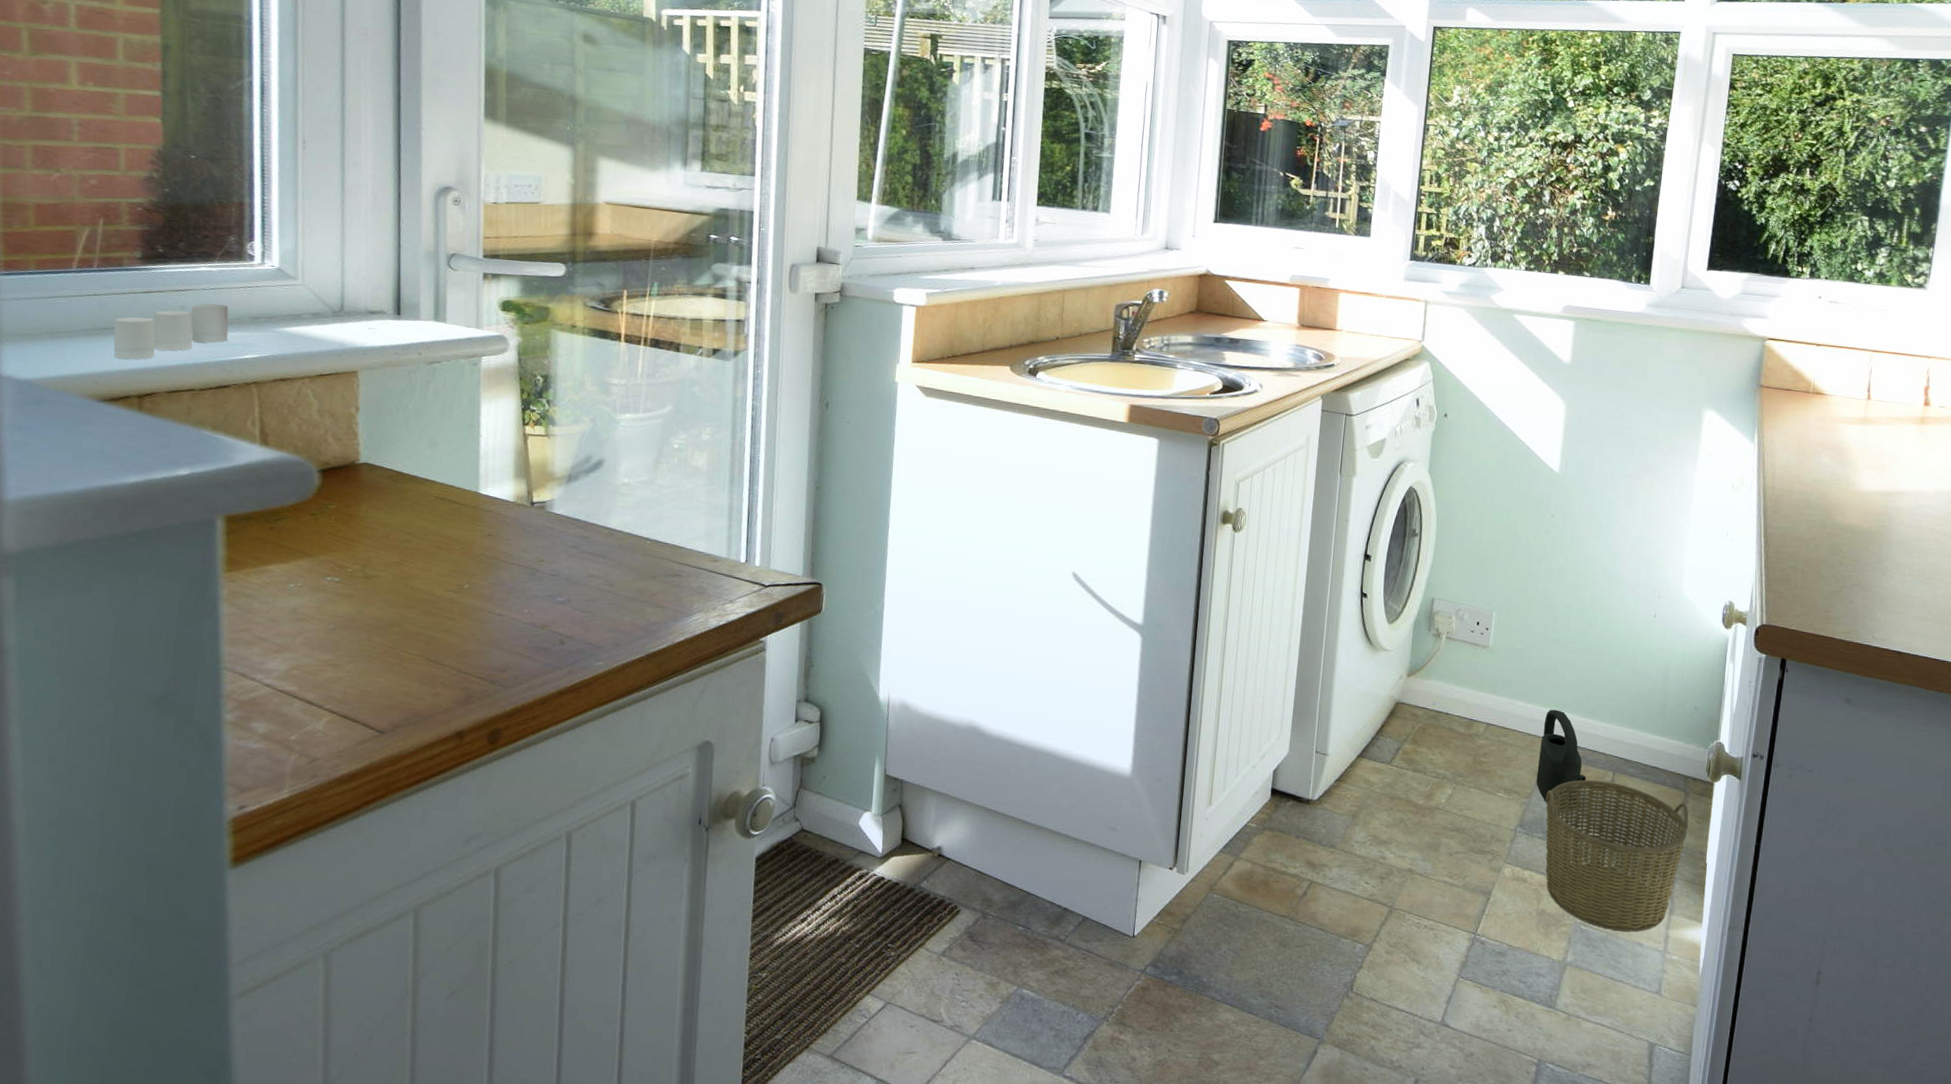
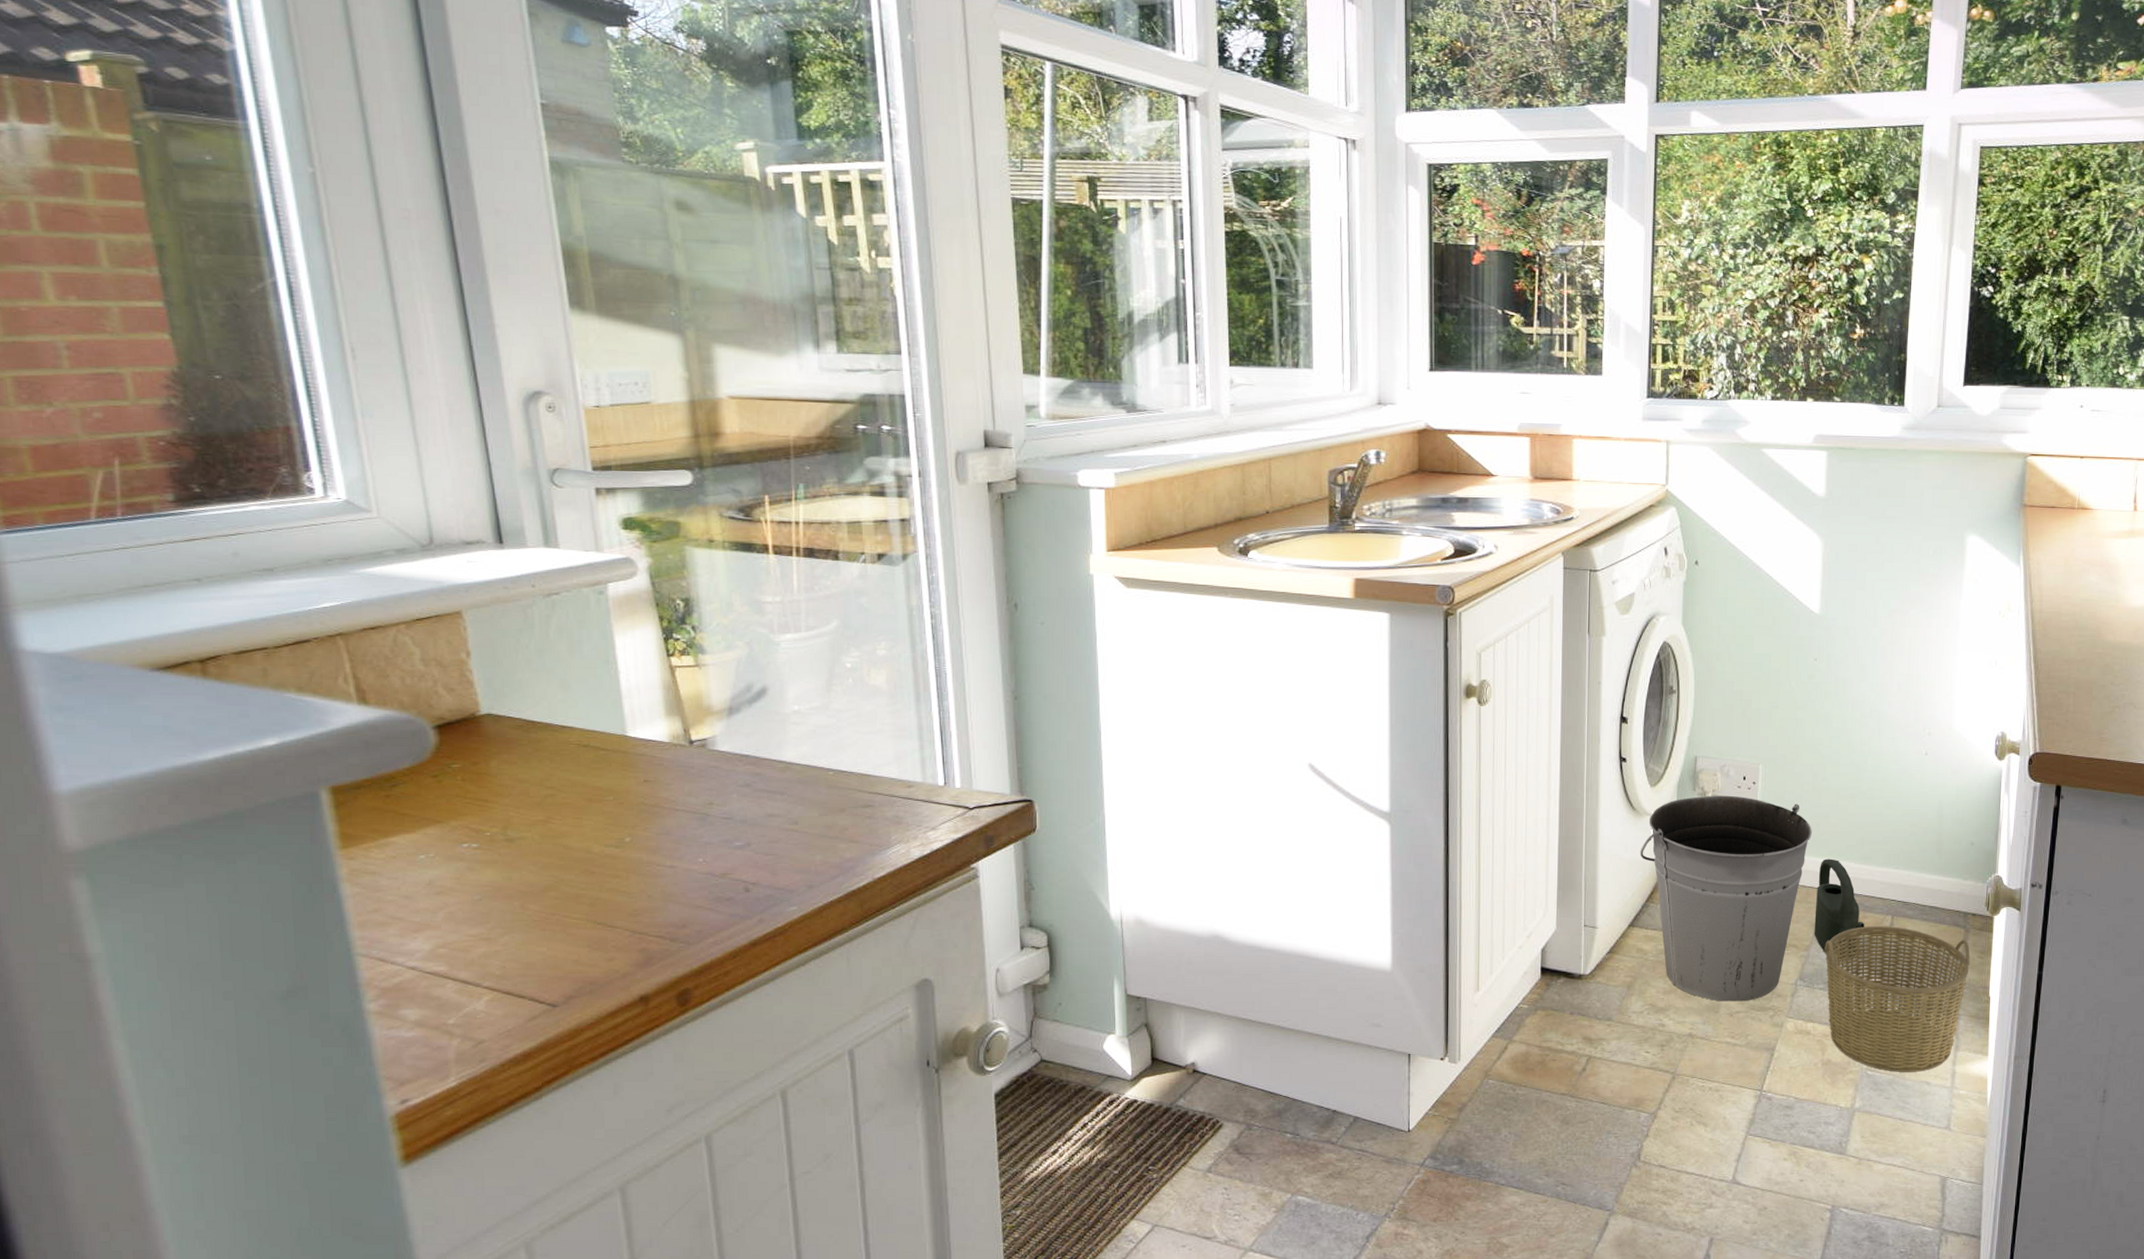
candle: present [113,303,229,360] -> none [154,548,298,620]
bucket: none [1373,637,1540,843] -> present [1640,795,1812,1002]

